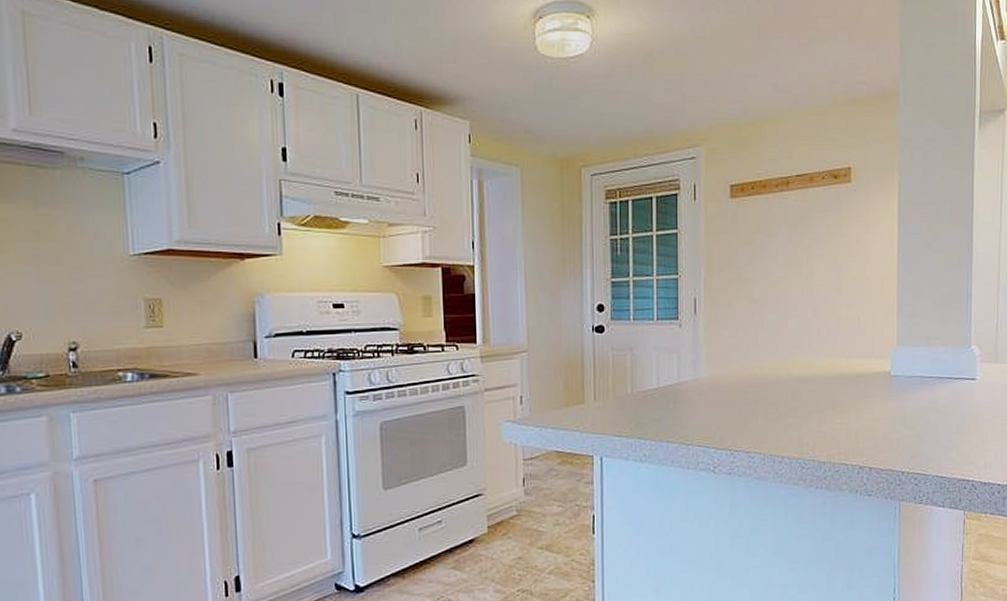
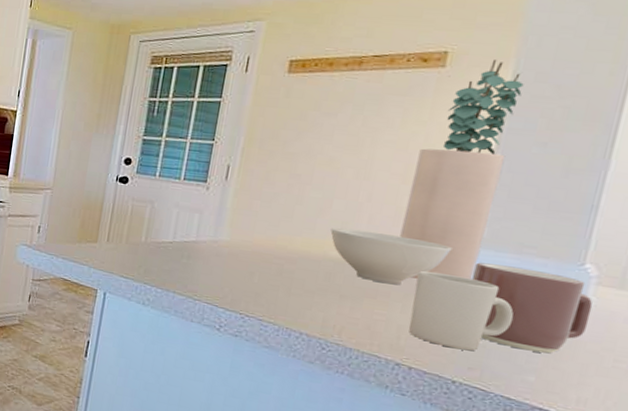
bowl: none [790,345,882,393] -> present [330,227,452,285]
vase: none [843,171,907,383] -> present [400,58,524,279]
mug: none [862,374,934,442] -> present [409,270,514,351]
mug: none [901,357,982,431] -> present [472,262,593,354]

